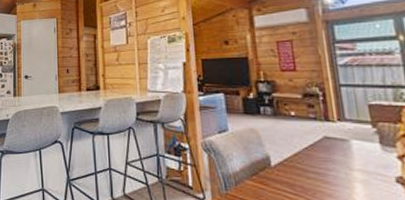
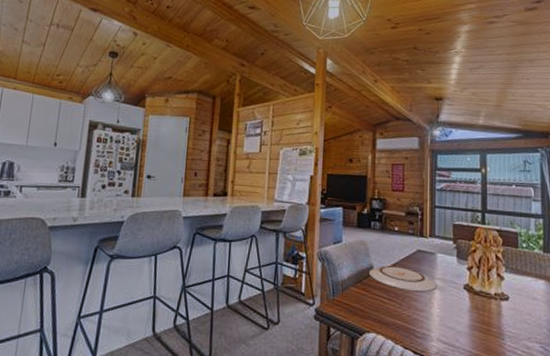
plate: none [264,156,358,186] -> present [368,266,437,292]

